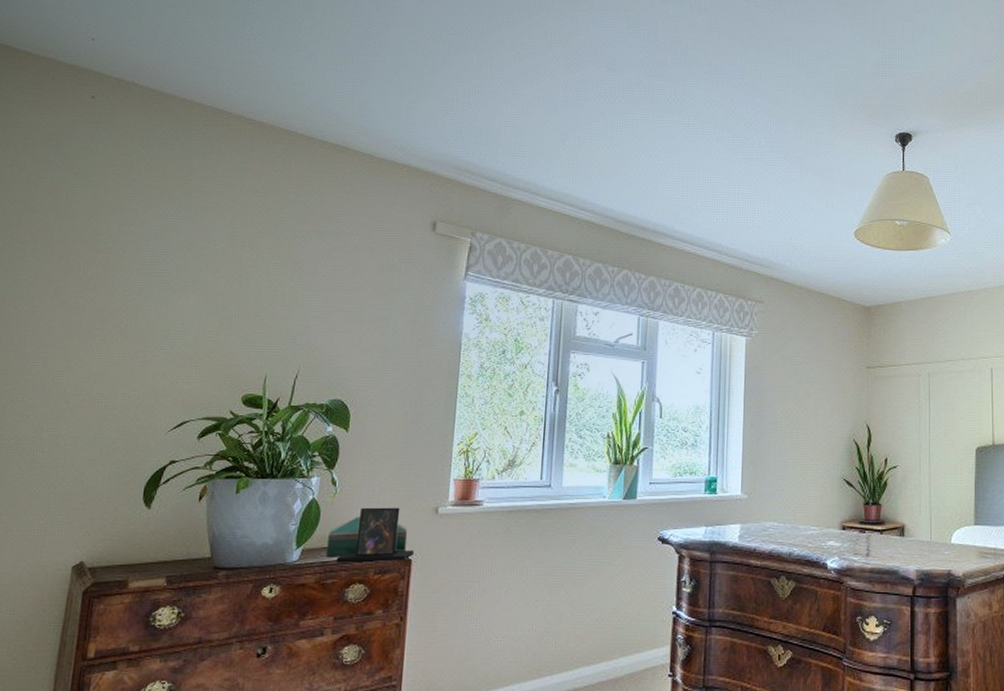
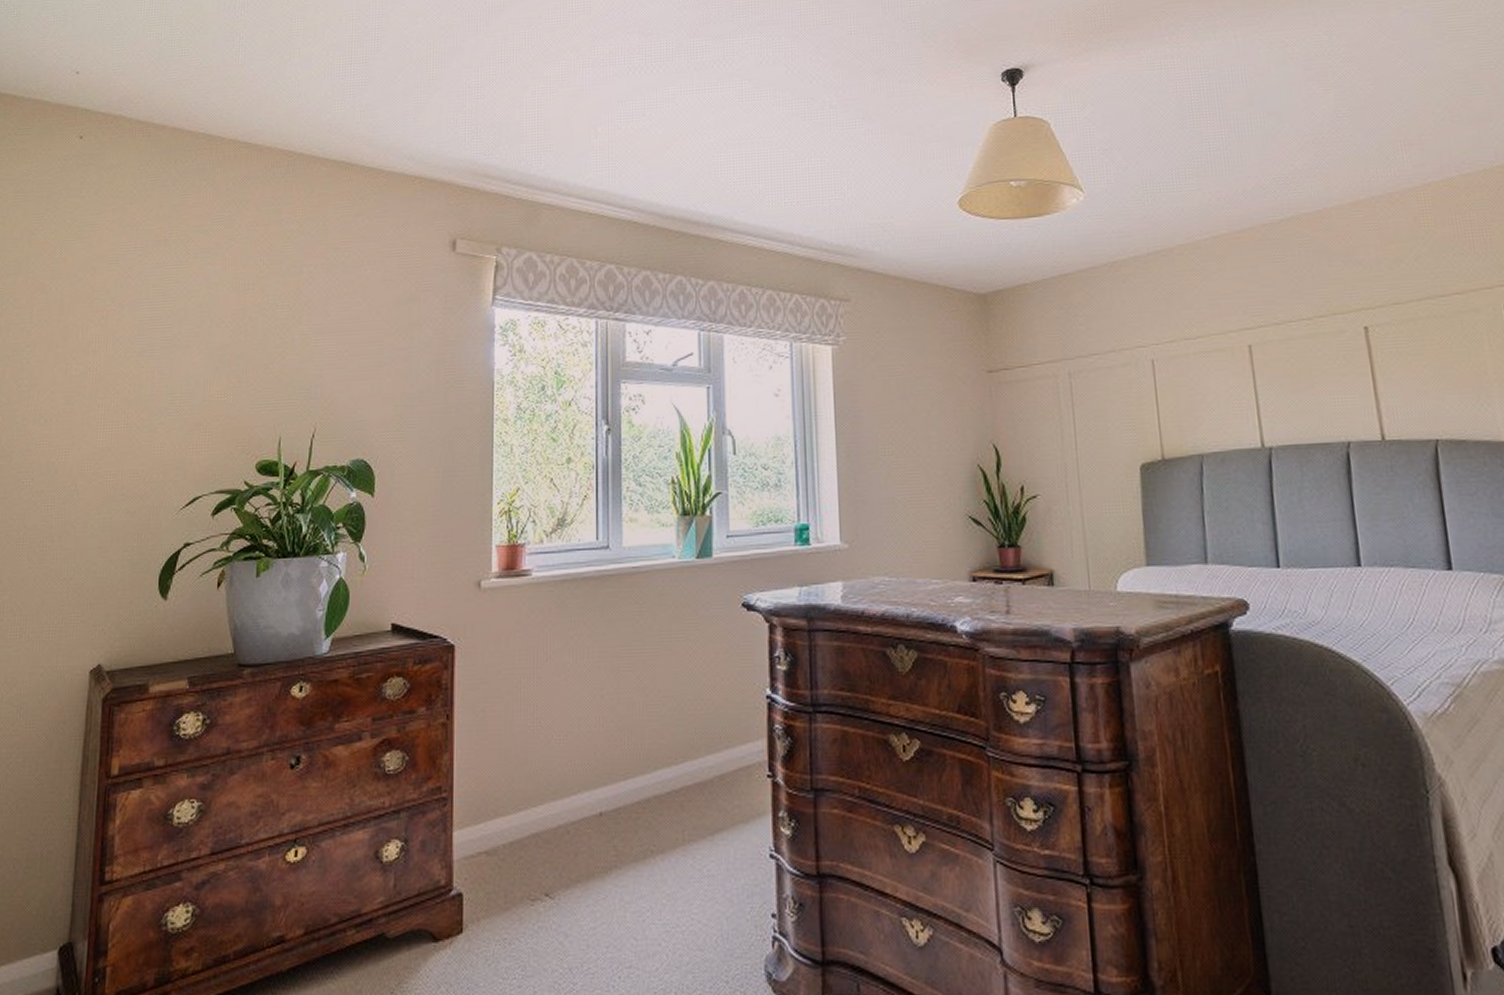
jewelry box: present [326,517,408,558] -> none [359,597,448,648]
photo frame: present [336,507,415,563] -> none [370,583,458,653]

